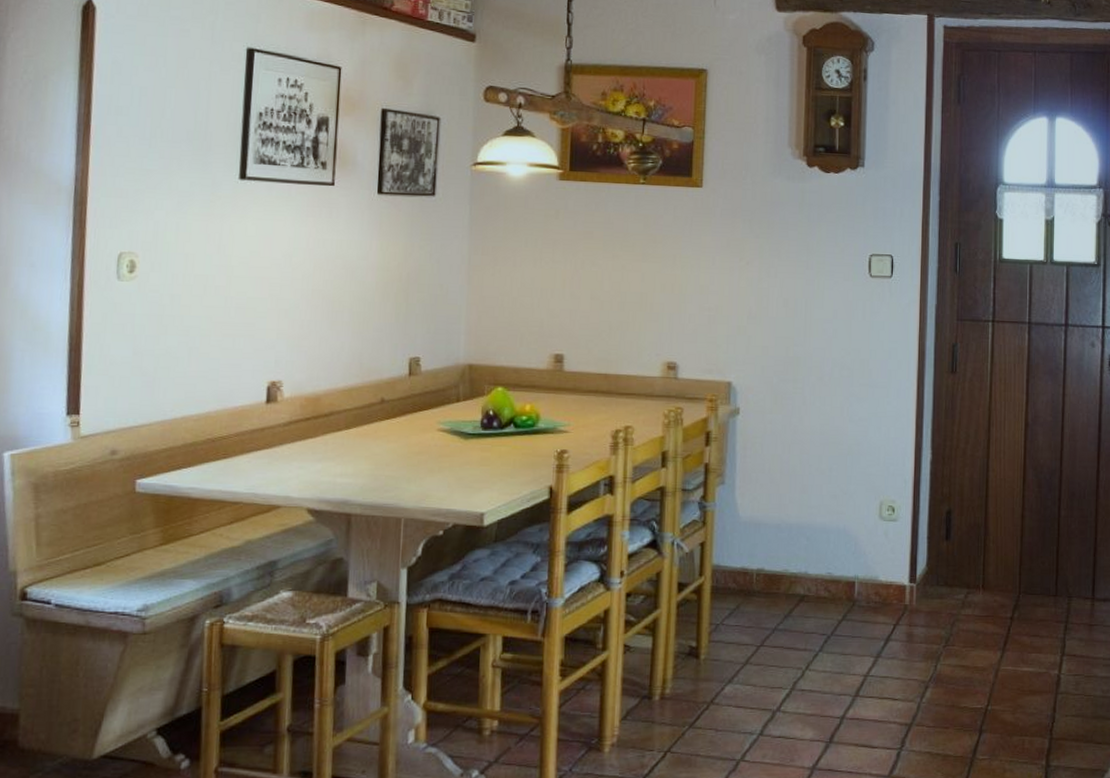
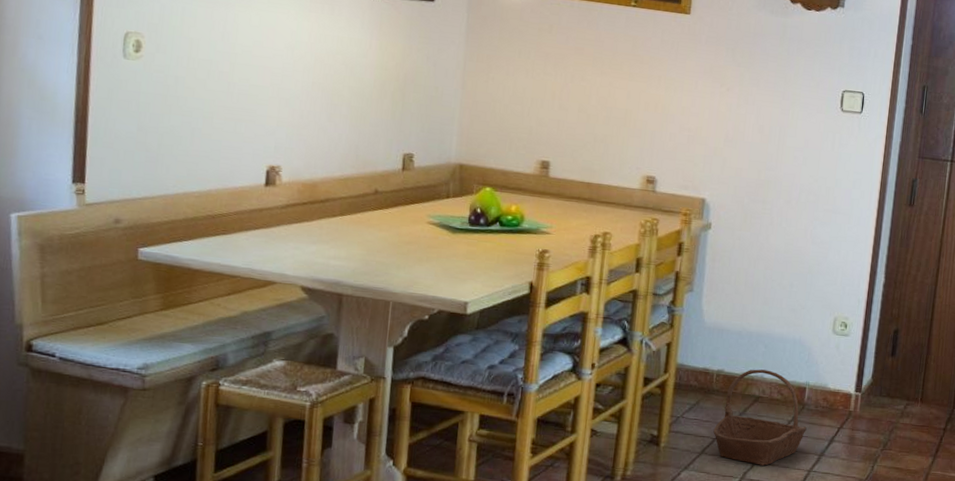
basket: none [757,565,859,673] -> present [713,369,807,466]

